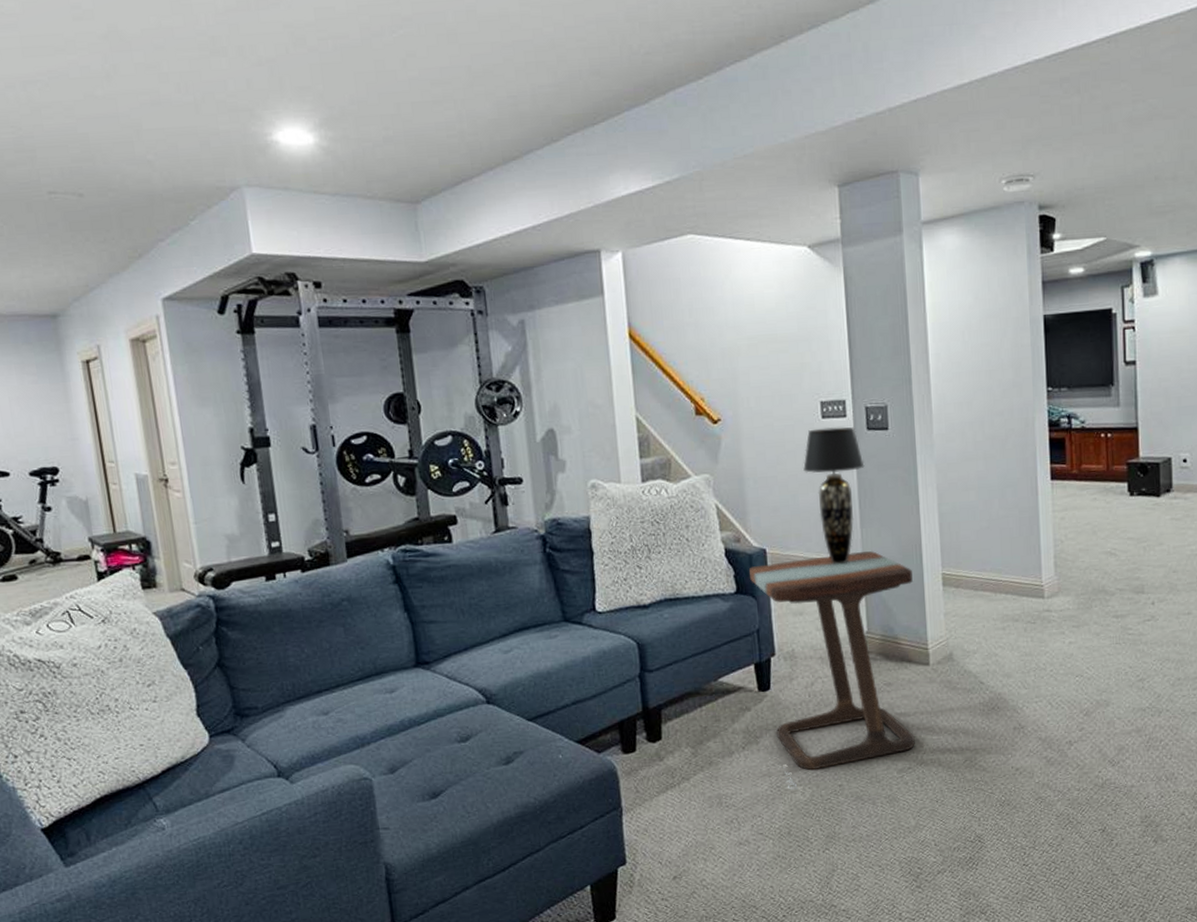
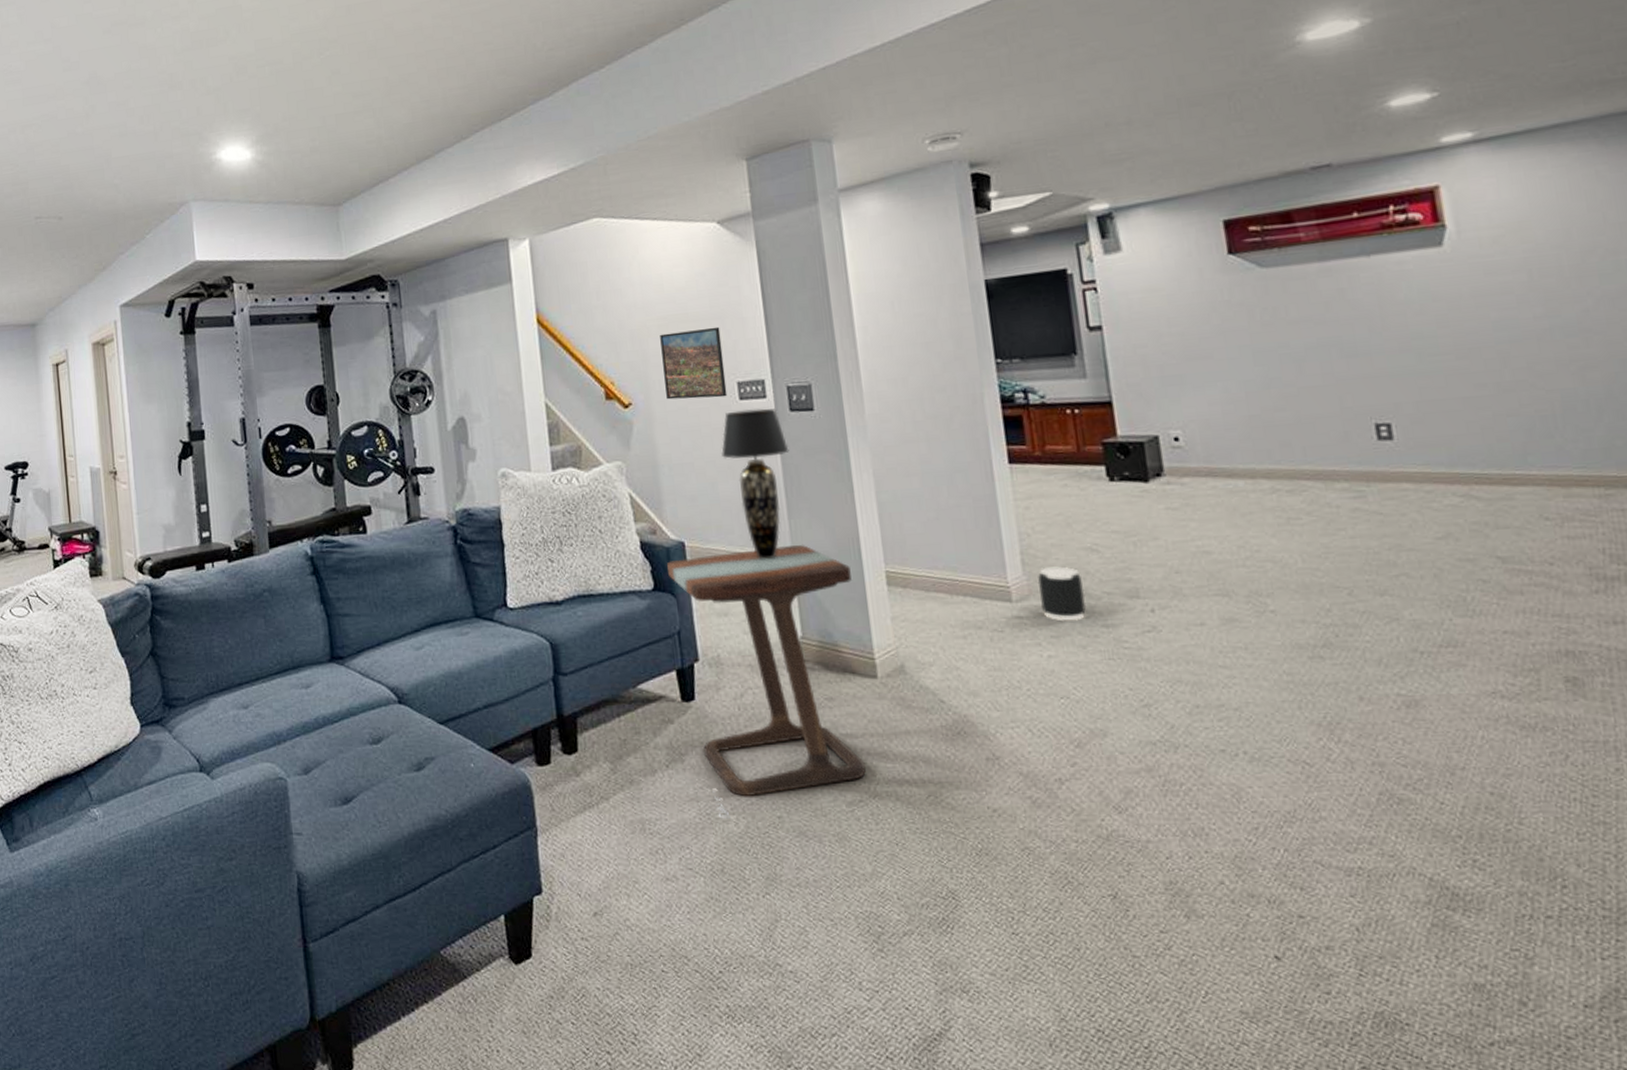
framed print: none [749,348,811,417] -> present [660,326,728,400]
speaker: none [1066,568,1103,613] -> present [1037,566,1087,621]

